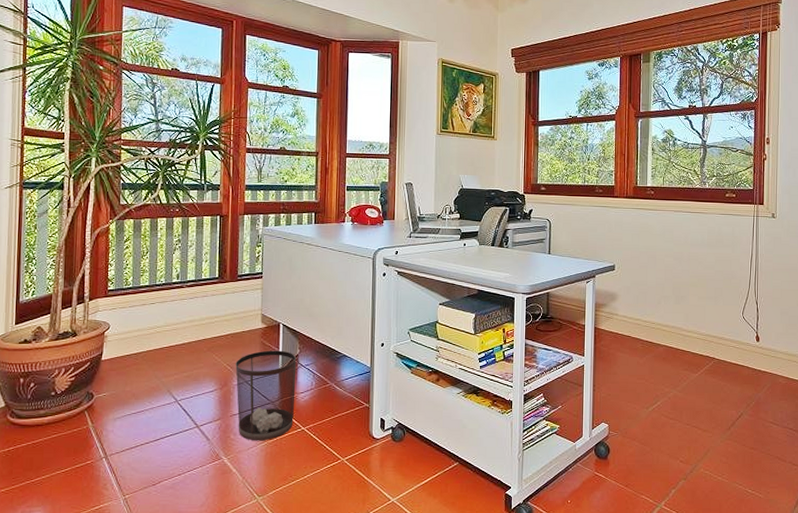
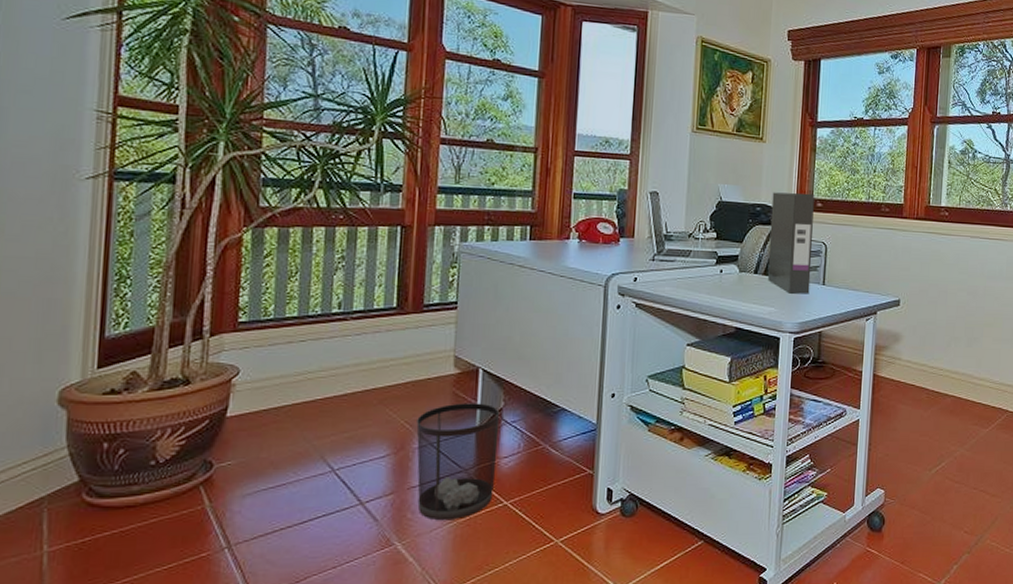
binder: none [502,179,539,262] -> present [768,192,815,294]

